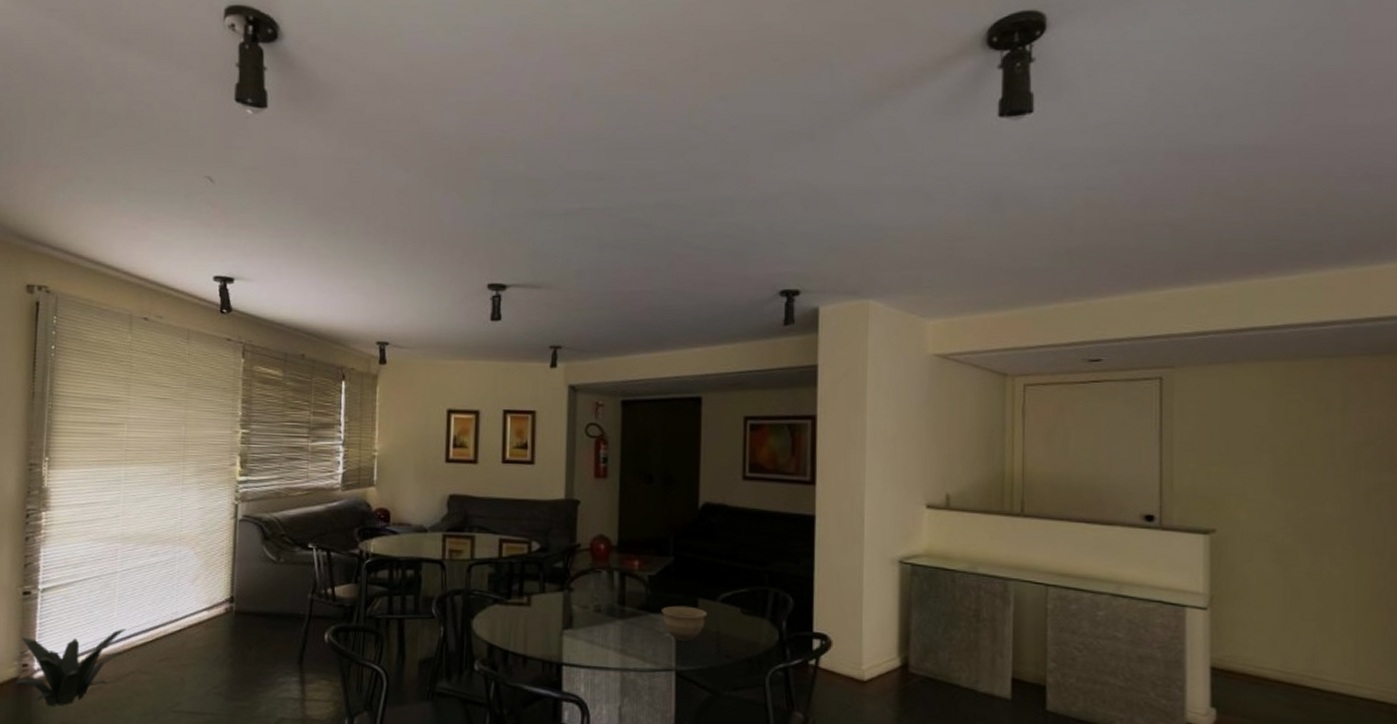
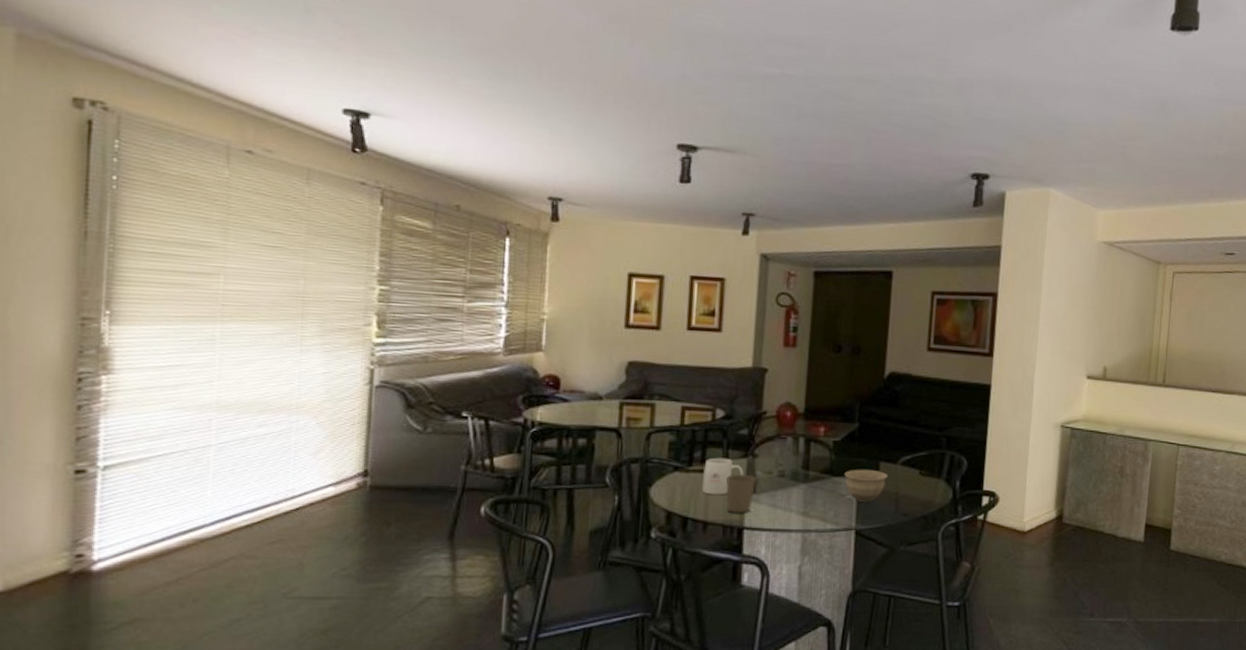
plant: present [14,628,126,706] -> none [63,508,224,601]
mug: none [521,590,560,629] -> present [702,457,743,495]
dixie cup: none [544,608,574,648] -> present [726,475,757,513]

